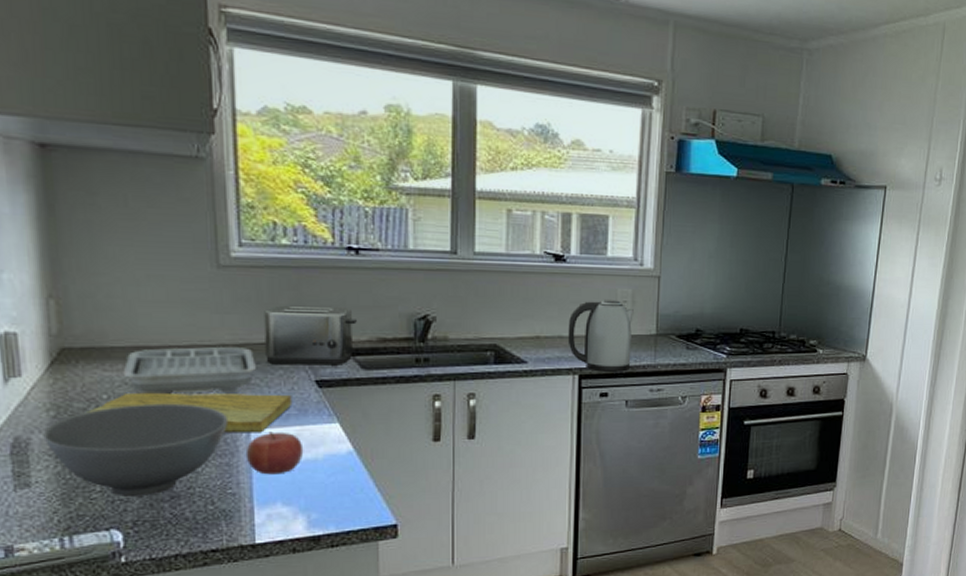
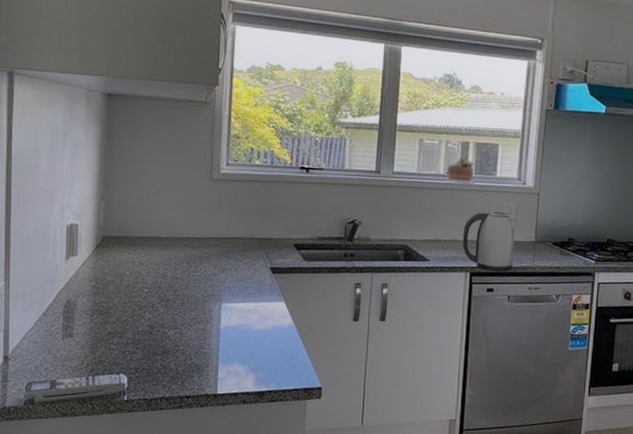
bowl: present [43,403,229,496] -> none [85,280,207,350]
cutting board: present [86,392,293,433] -> none [114,271,253,307]
dish rack: present [123,347,257,394] -> none [141,239,231,275]
fruit: present [245,432,304,475] -> none [216,306,258,340]
toaster: present [264,305,357,365] -> none [237,209,303,257]
succulent plant: none [544,233,579,266] -> present [446,158,475,184]

